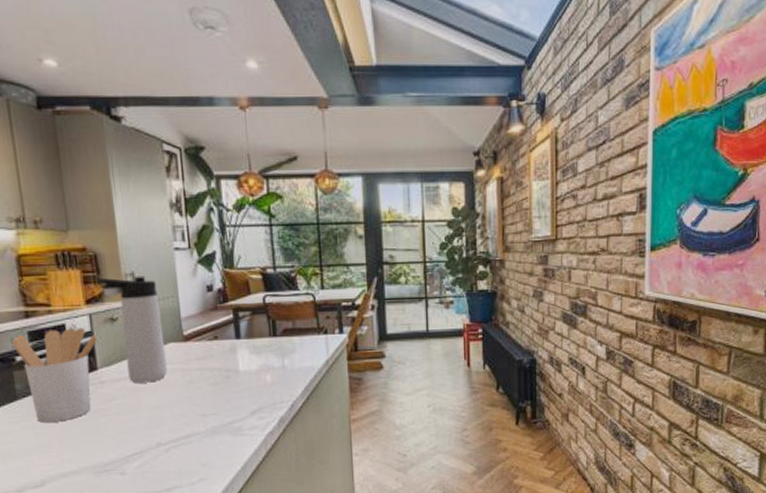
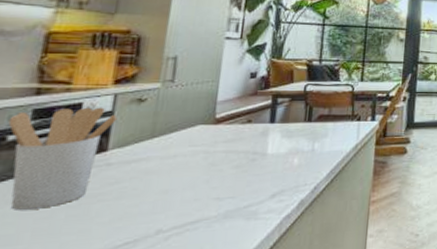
thermos bottle: present [97,276,167,383] -> none [134,60,199,166]

